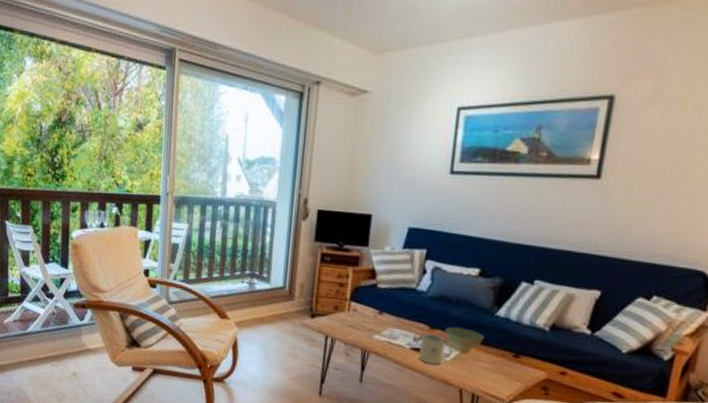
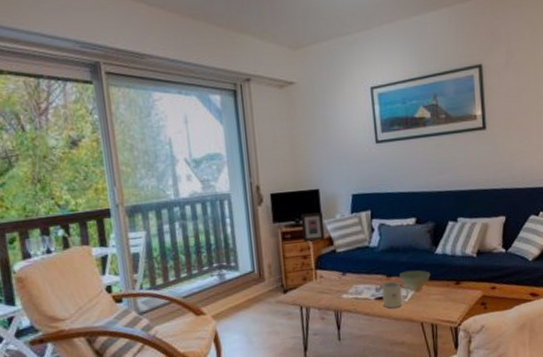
picture frame: none [343,238,371,271] -> present [300,212,326,242]

